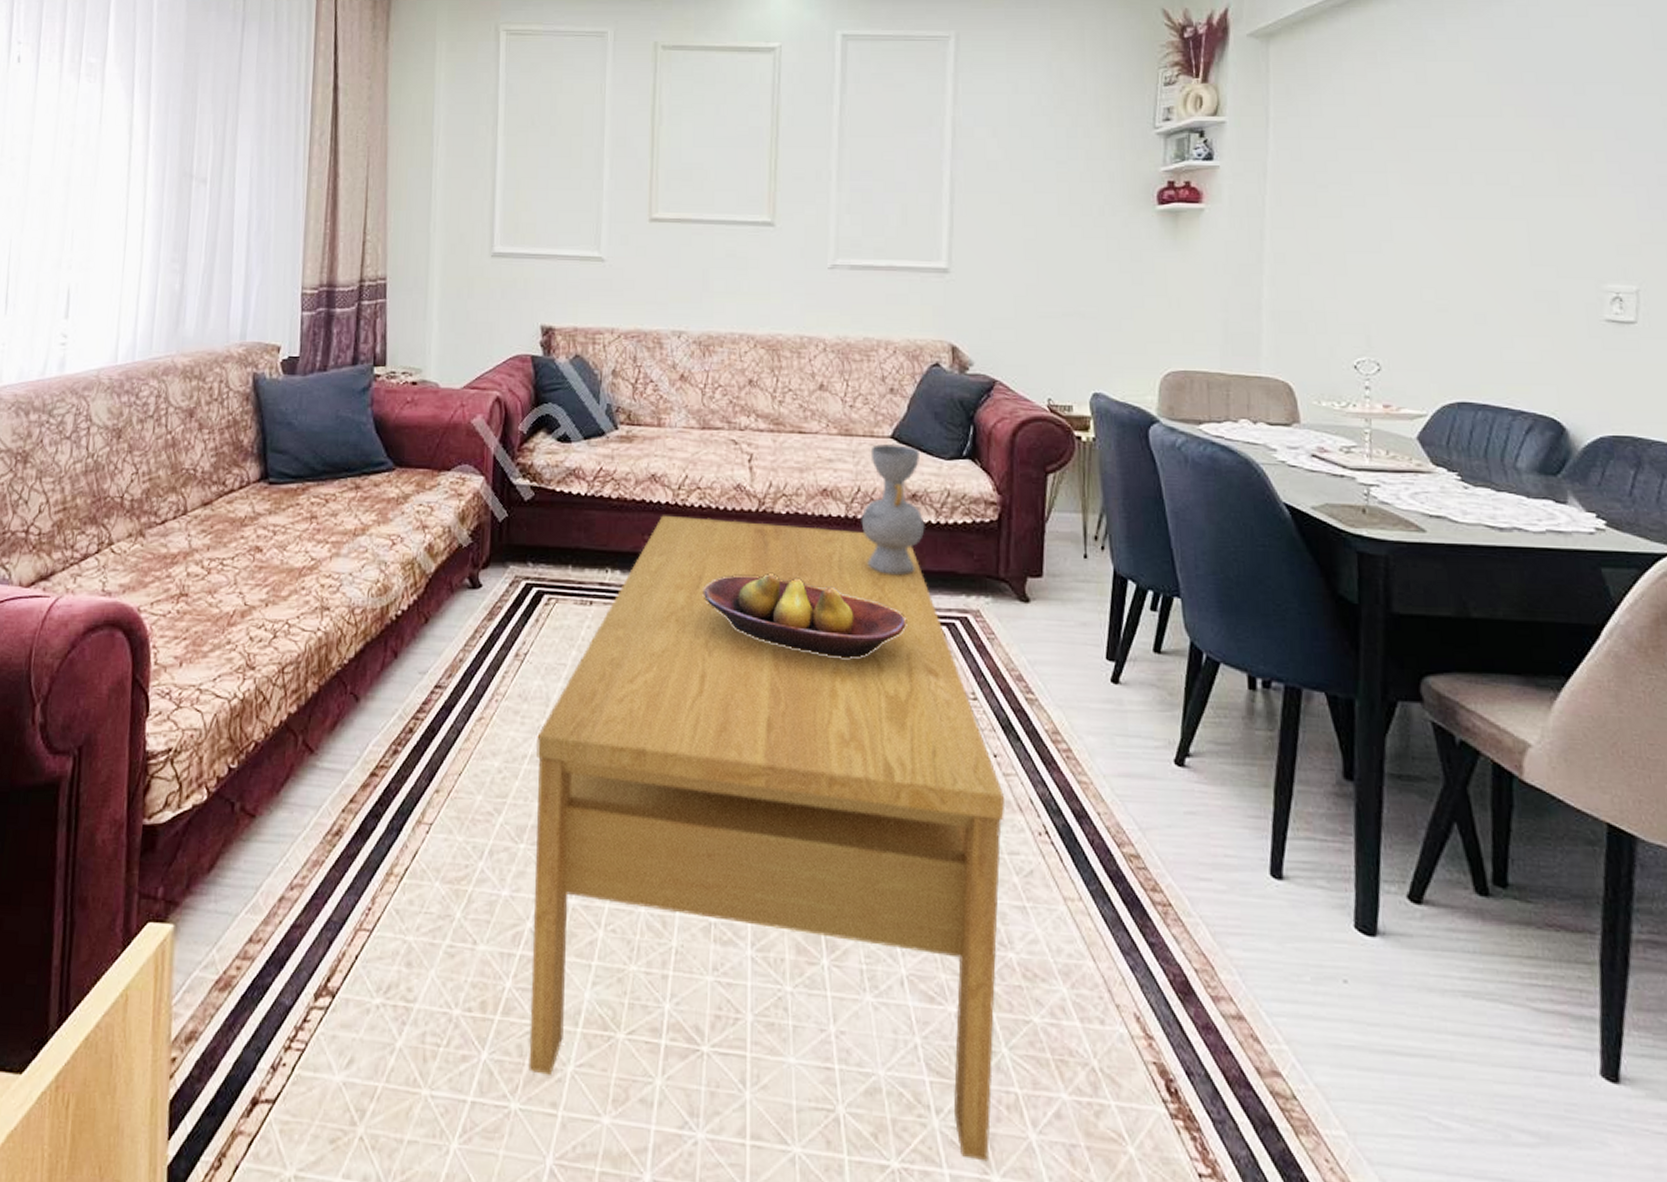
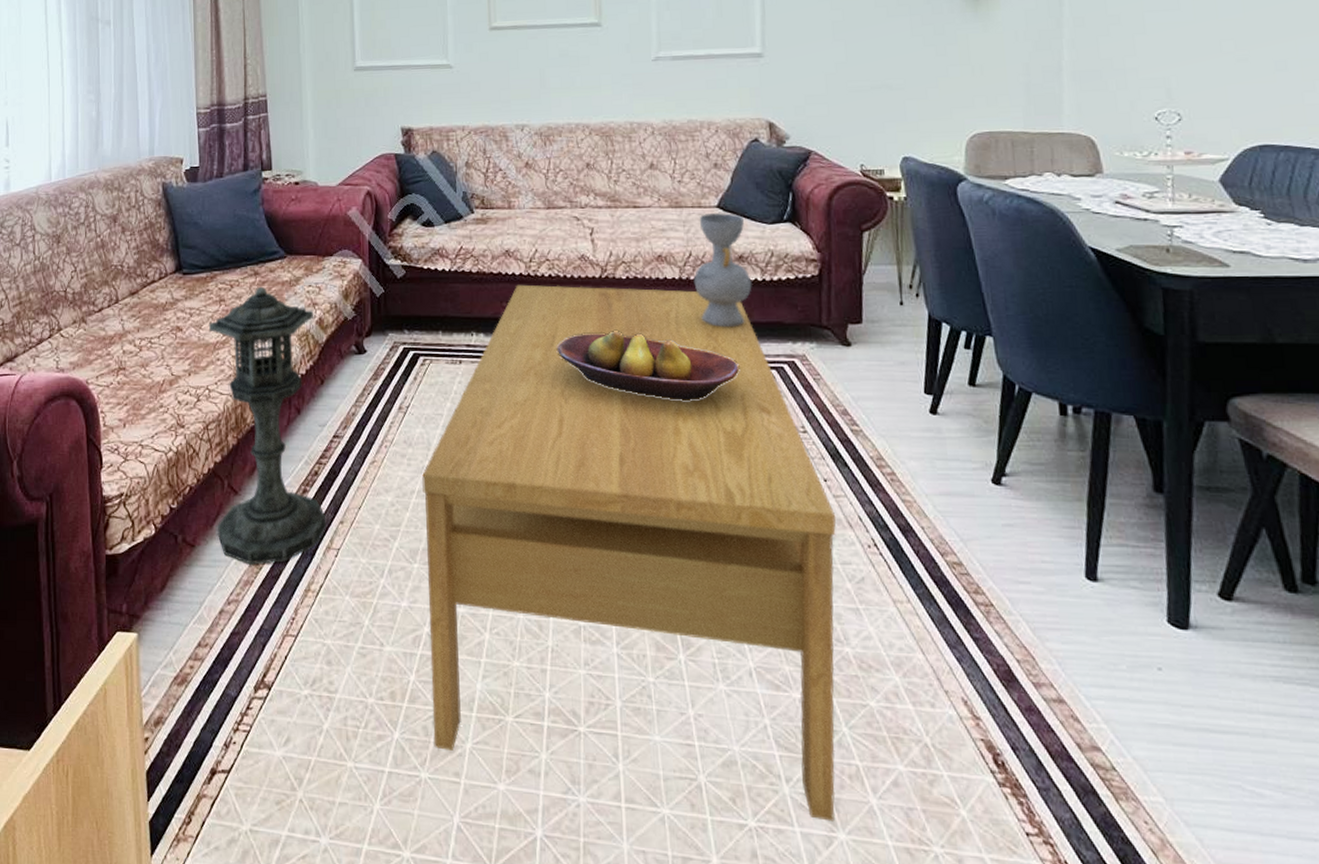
lantern: none [284,503,423,841] -> present [208,286,326,565]

